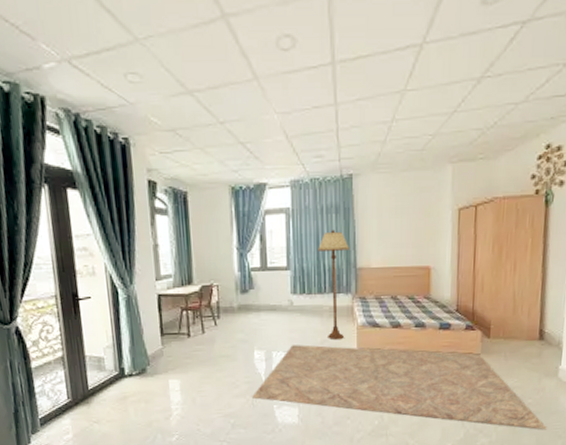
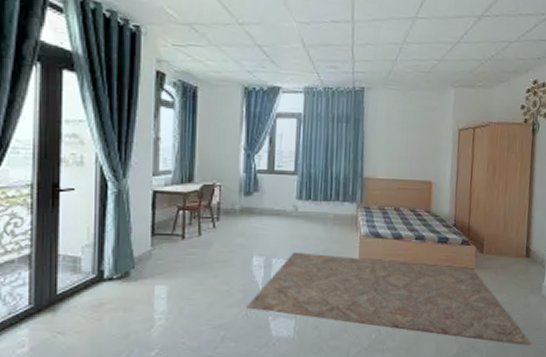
floor lamp: present [318,229,349,341] -> none [327,138,357,250]

